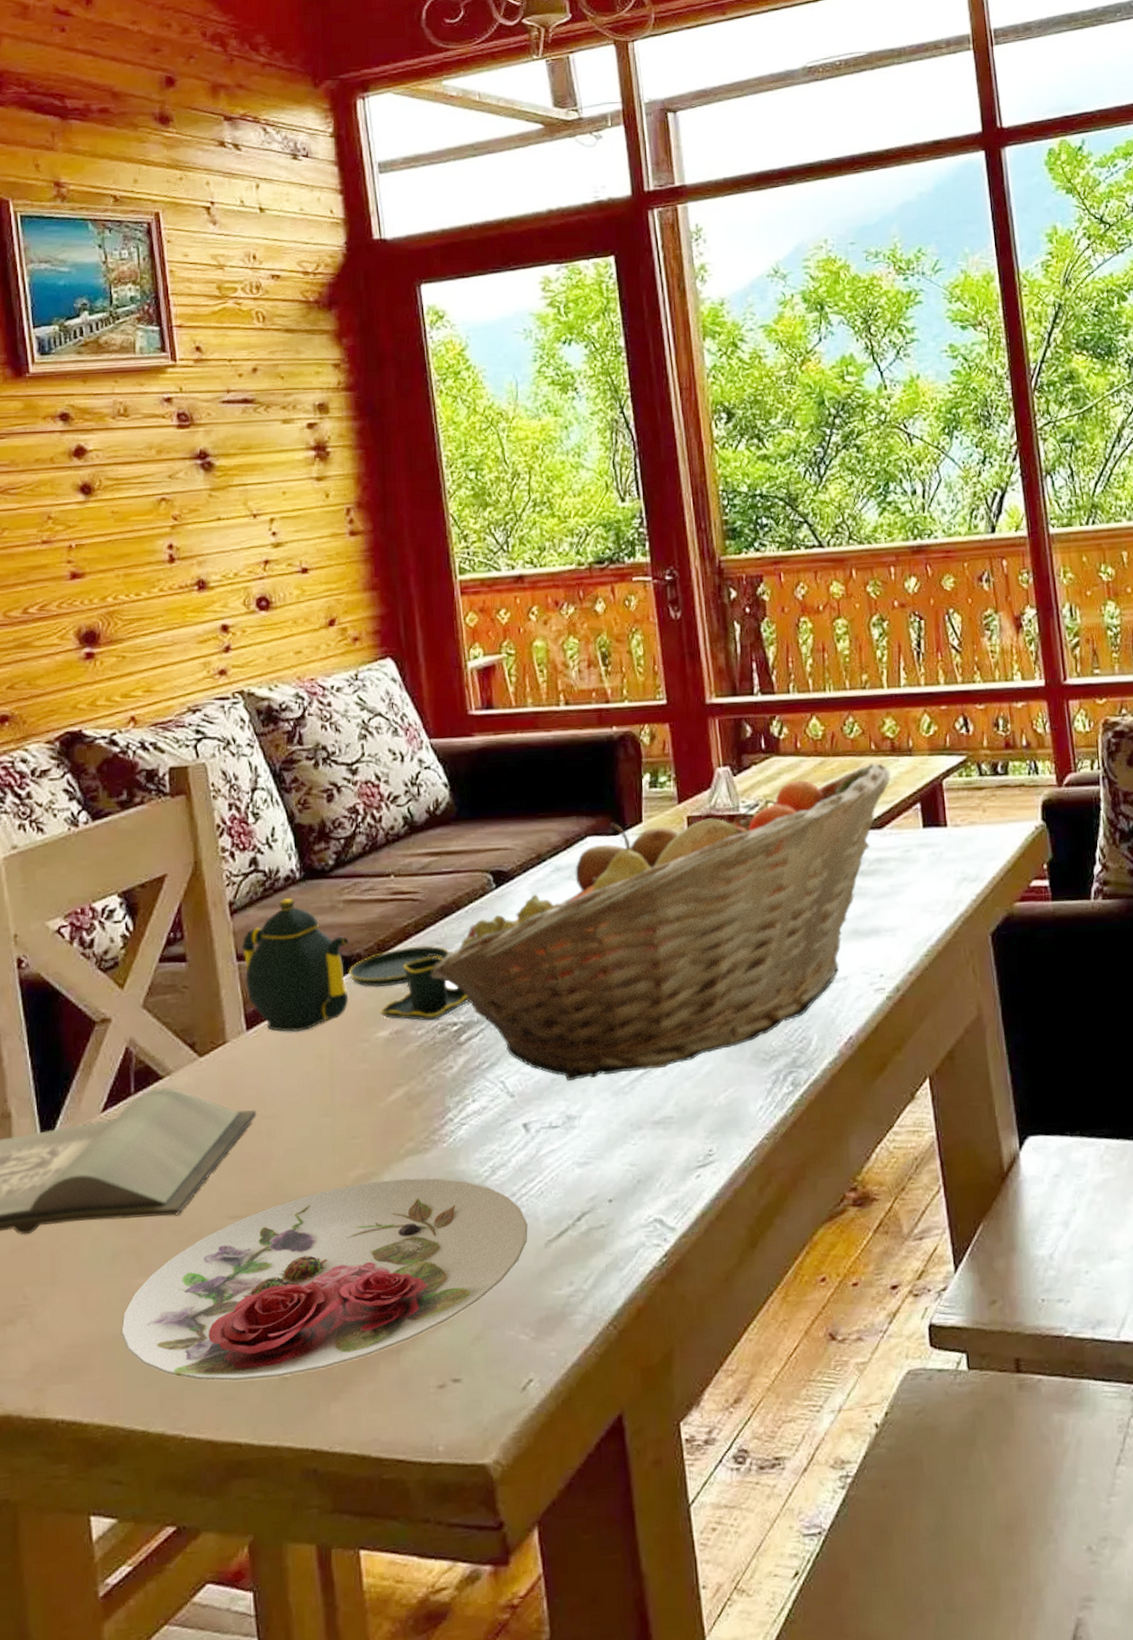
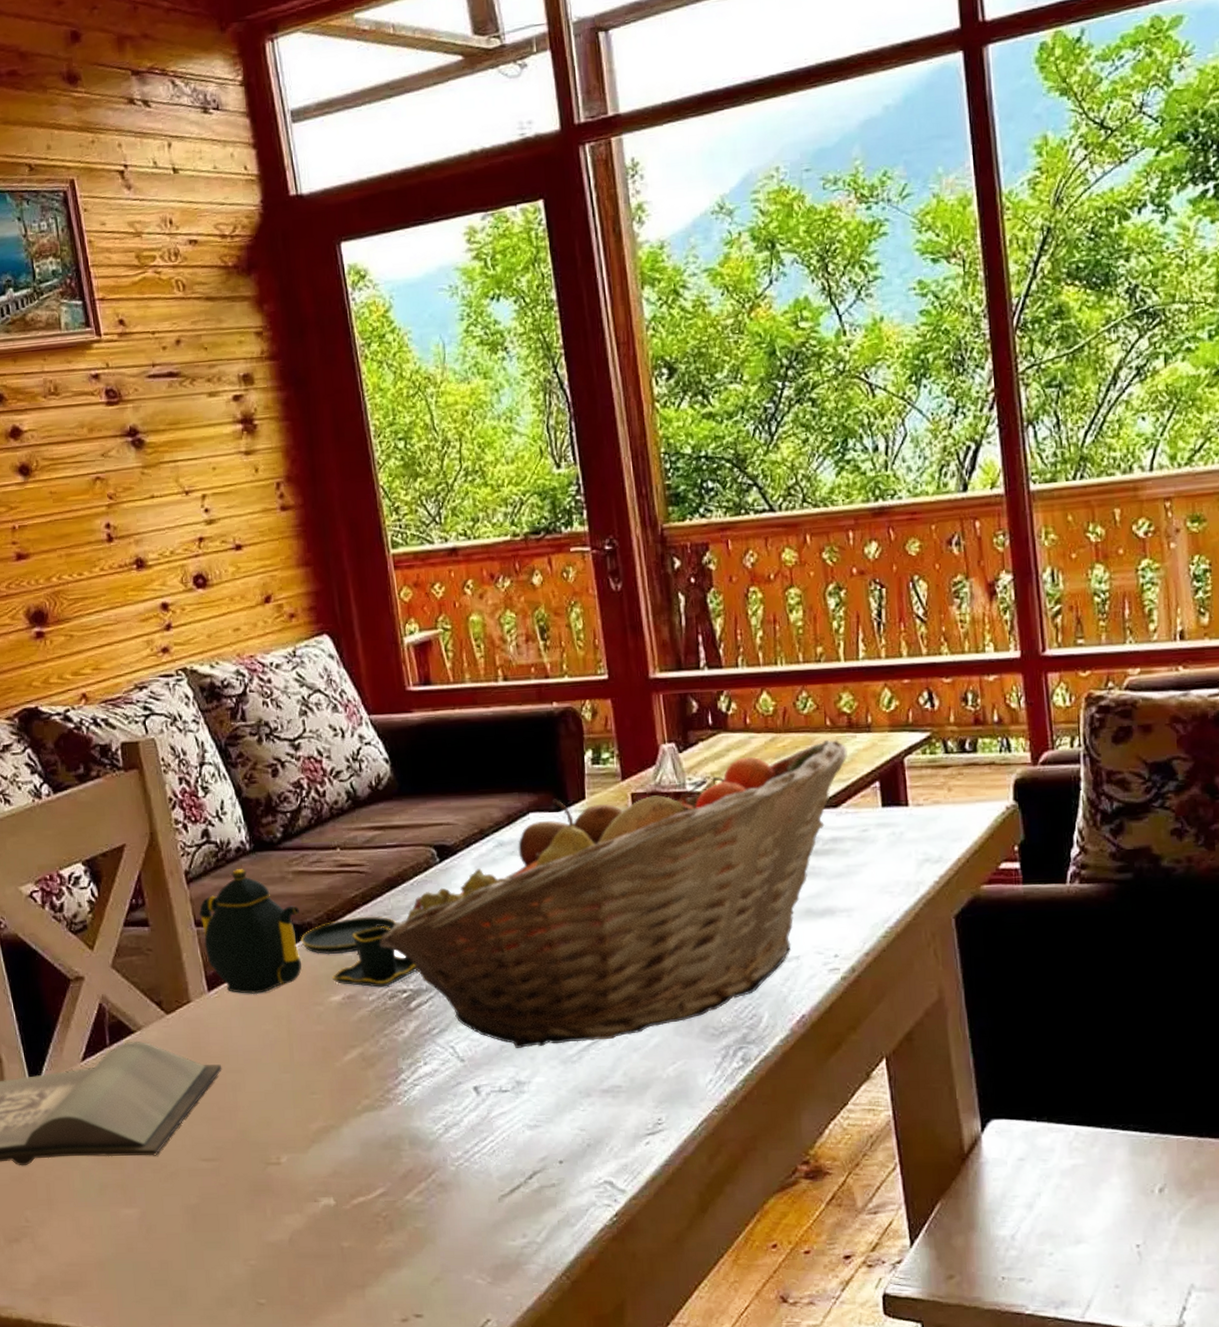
plate: present [121,1178,528,1382] -> none [112,1133,482,1304]

